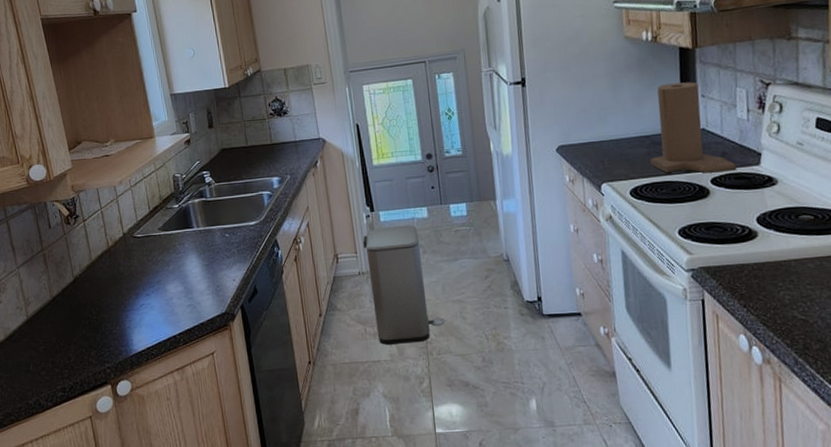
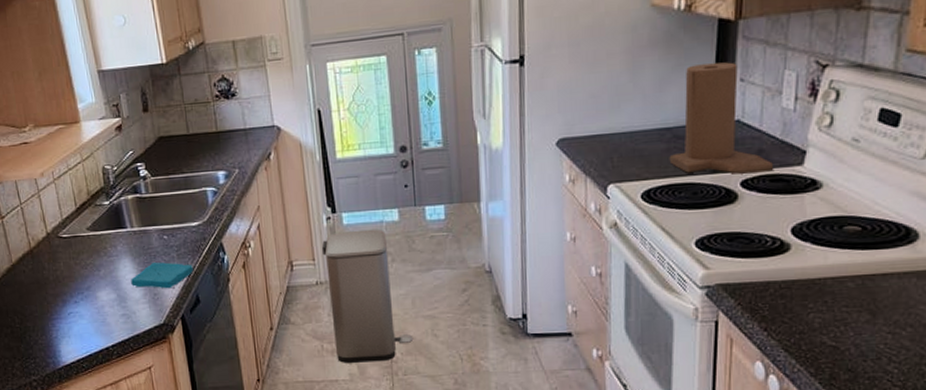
sponge: none [196,257,251,281] -> present [131,261,193,289]

